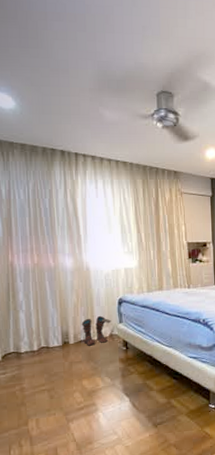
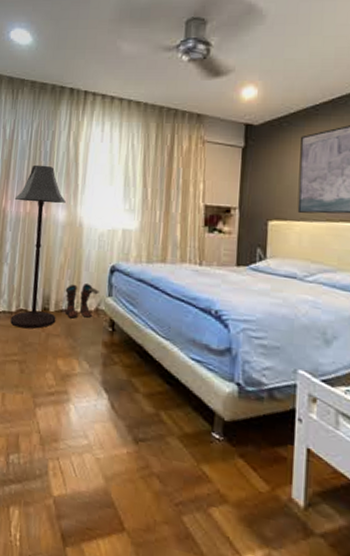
floor lamp: none [20,220,77,363] -> present [10,164,66,329]

